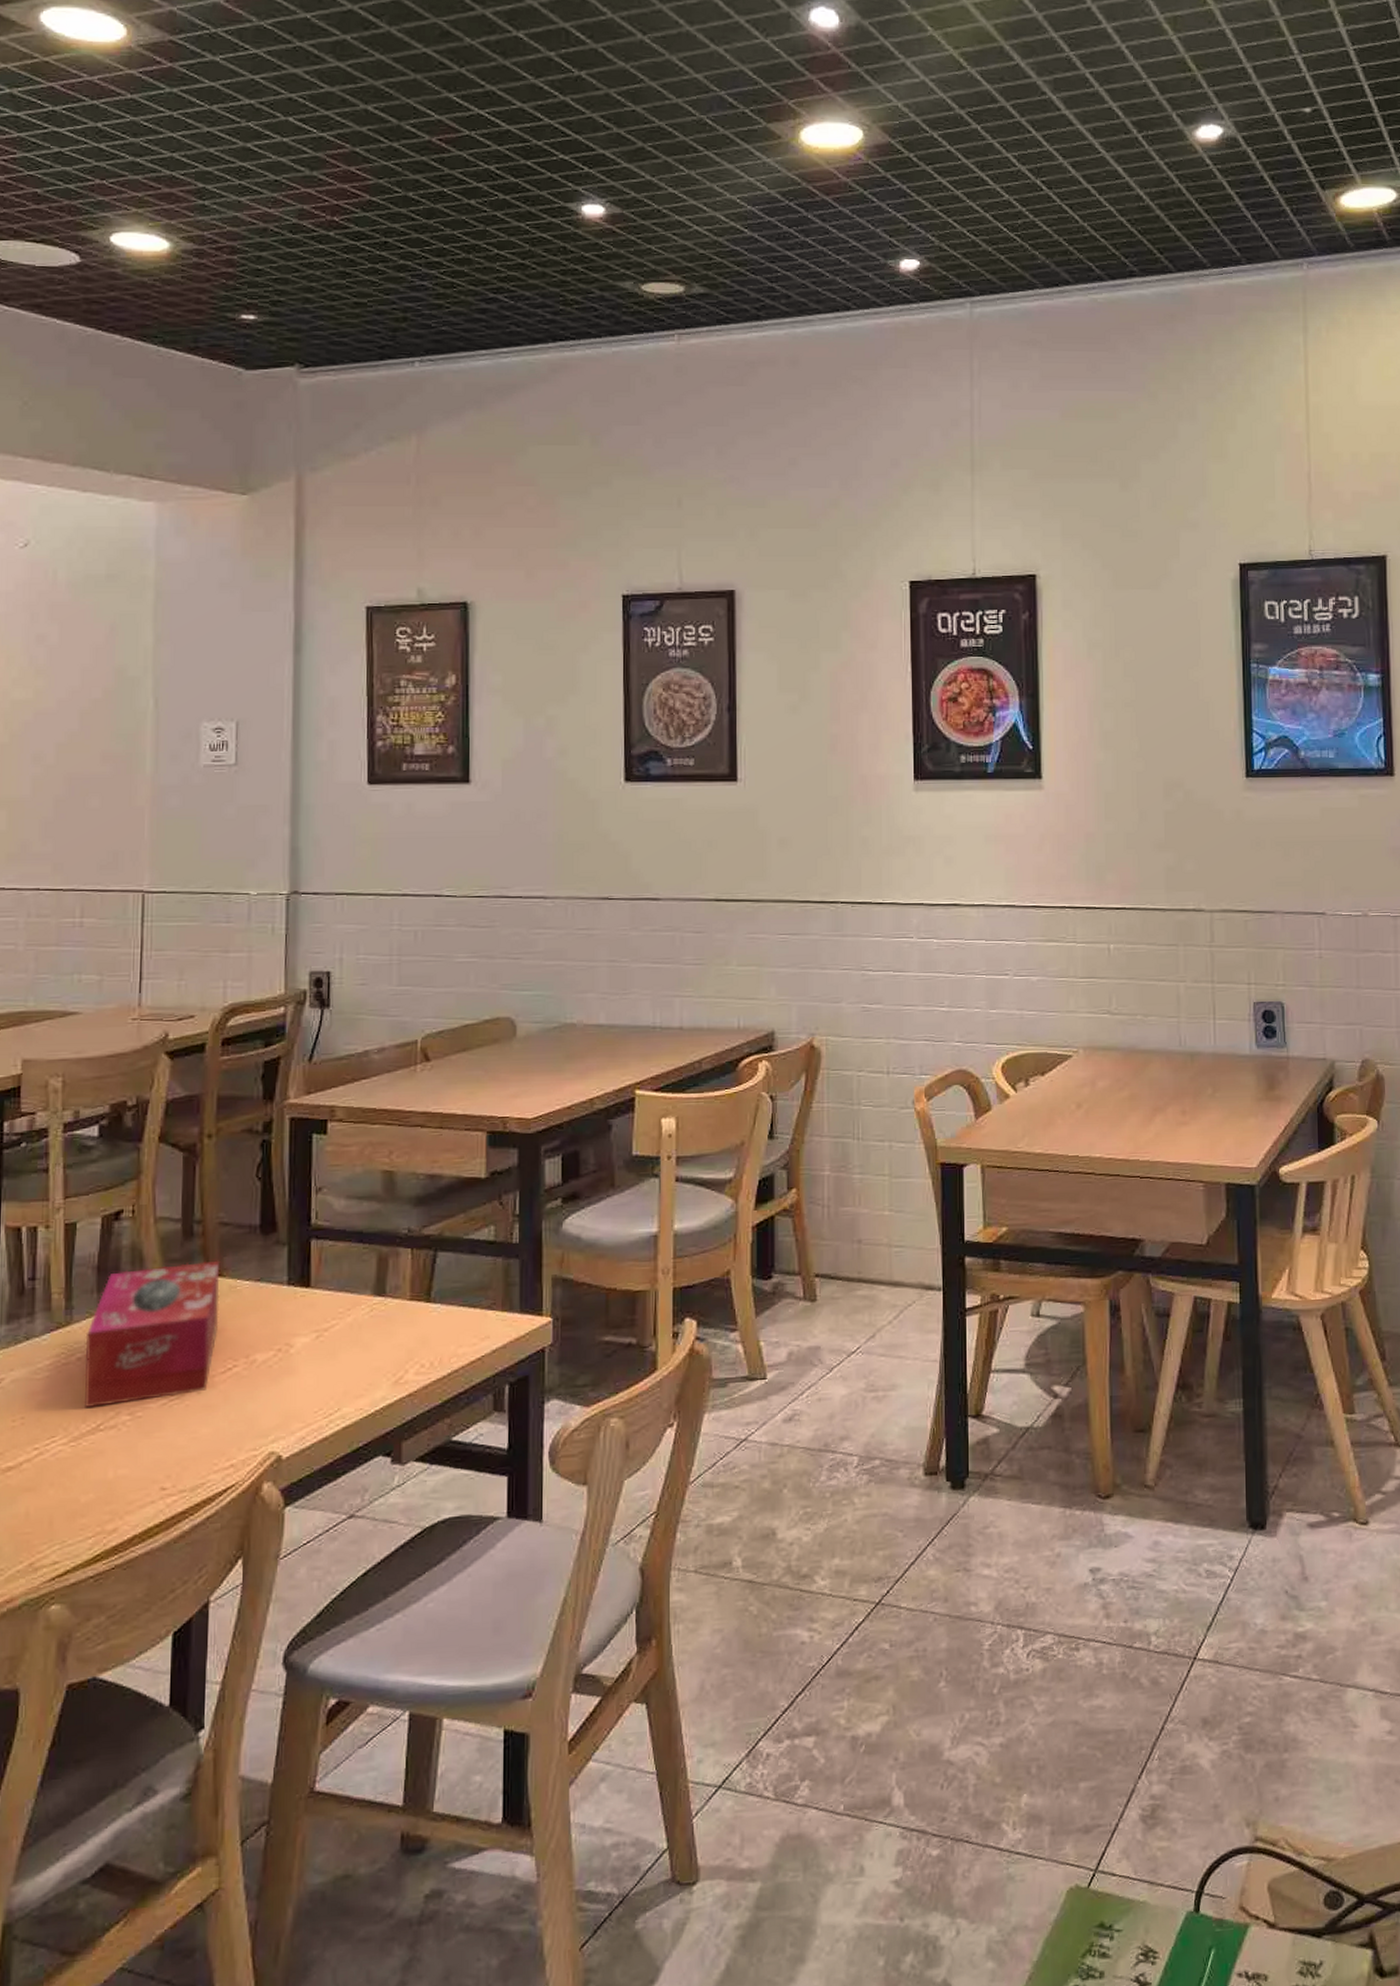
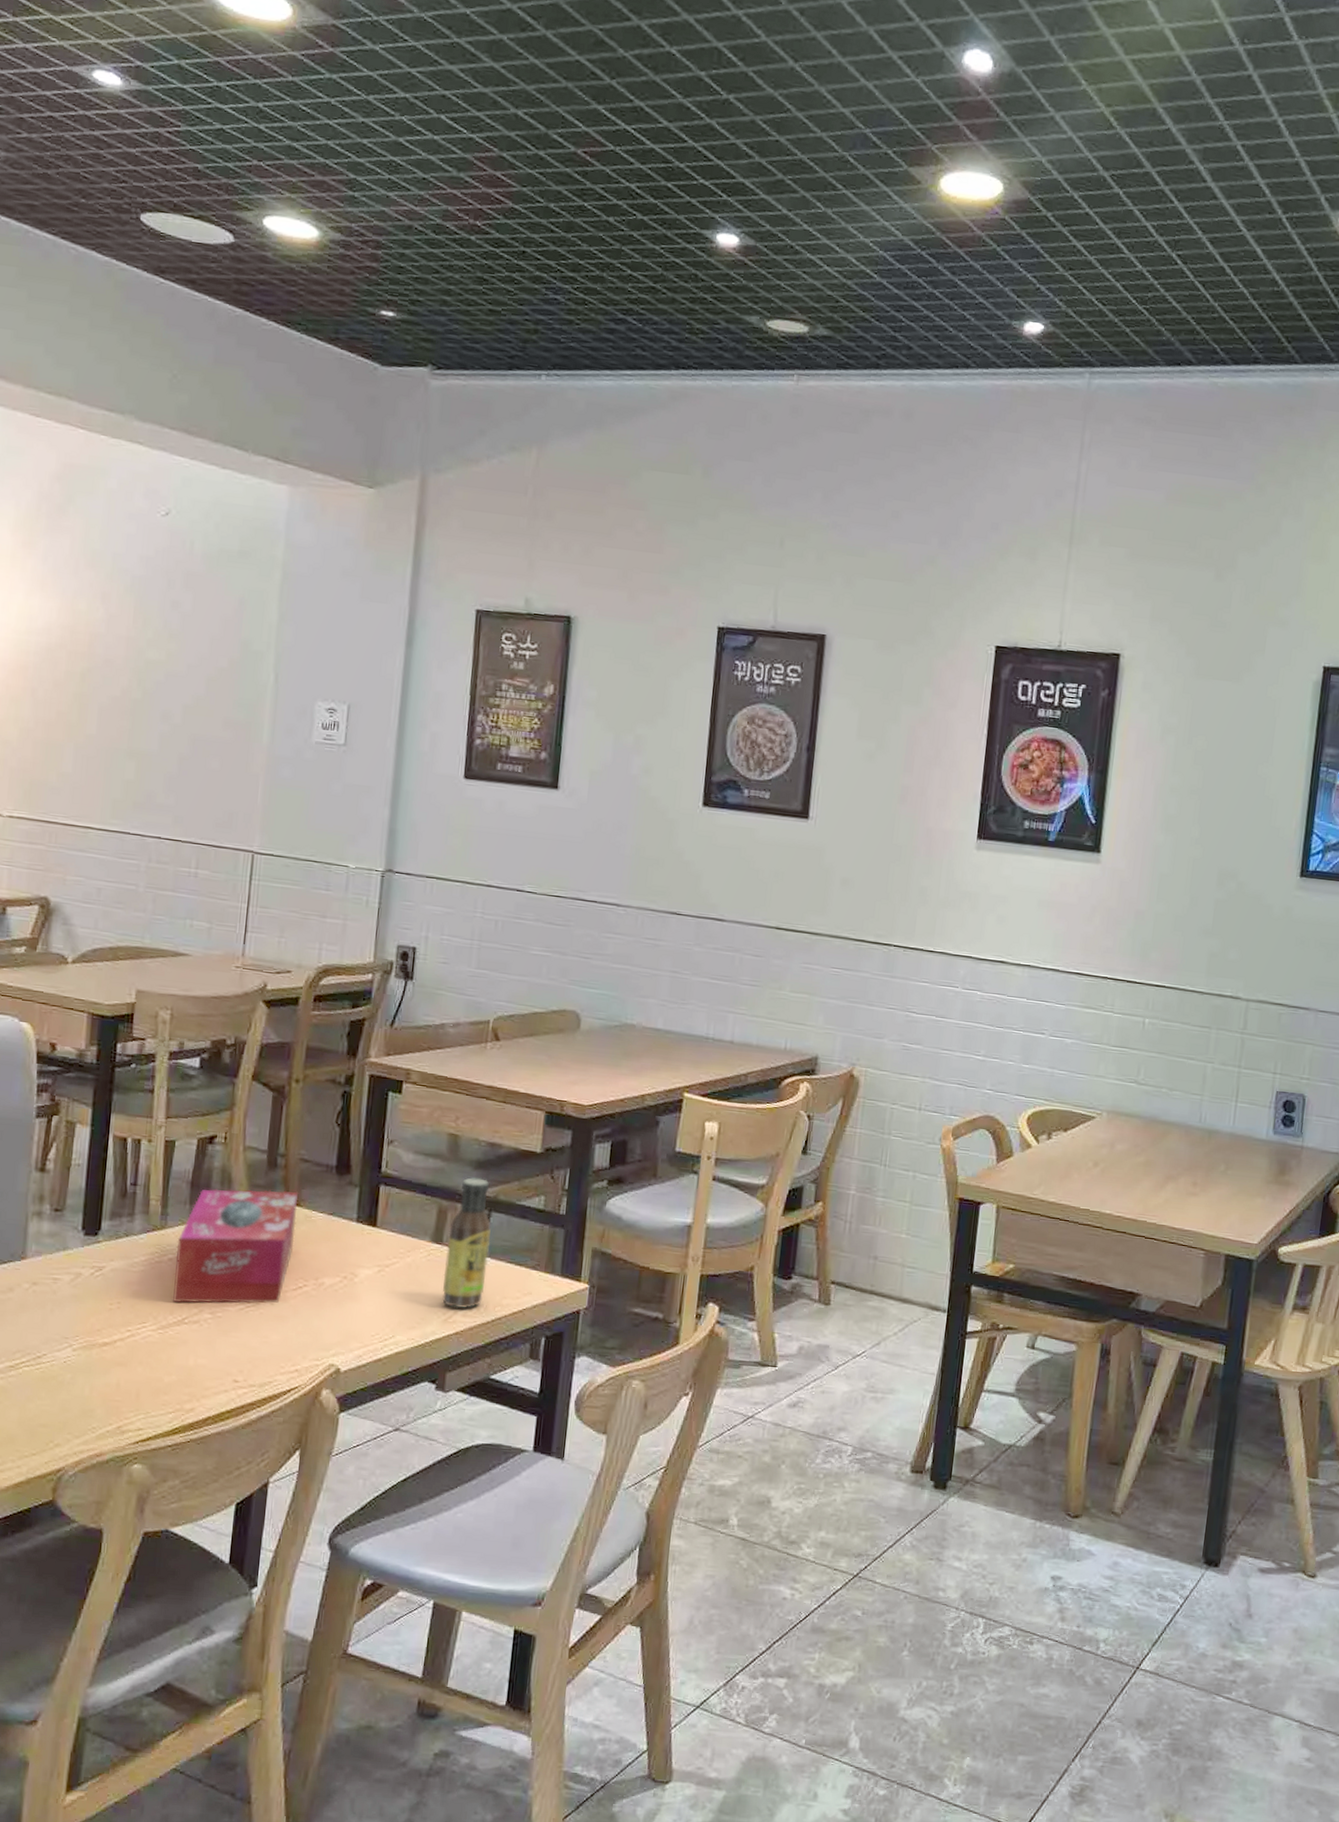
sauce bottle: none [390,1216,439,1367] -> present [442,1177,491,1309]

